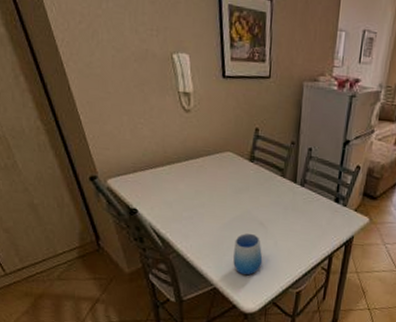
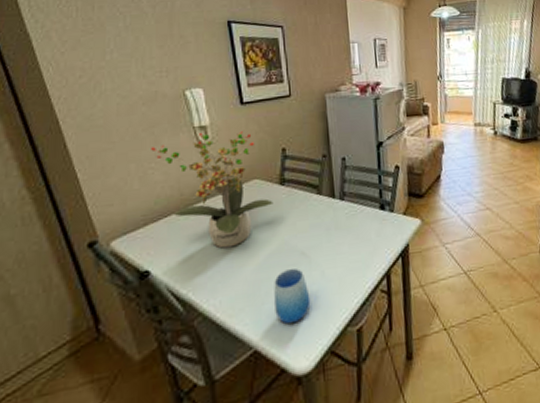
potted plant: none [141,98,242,206] -> present [151,131,273,249]

